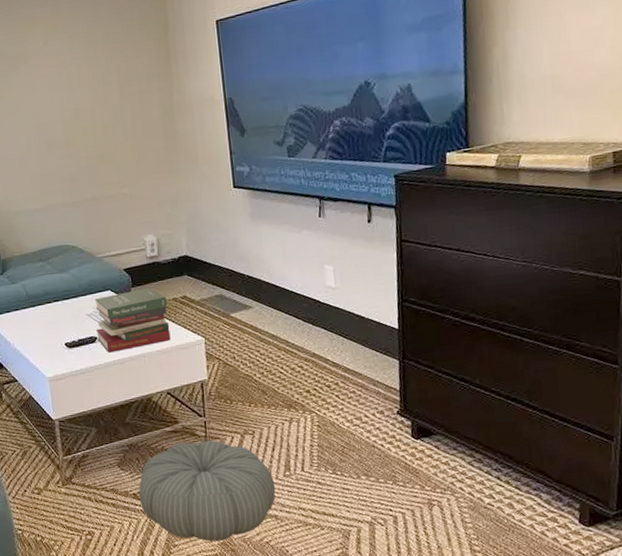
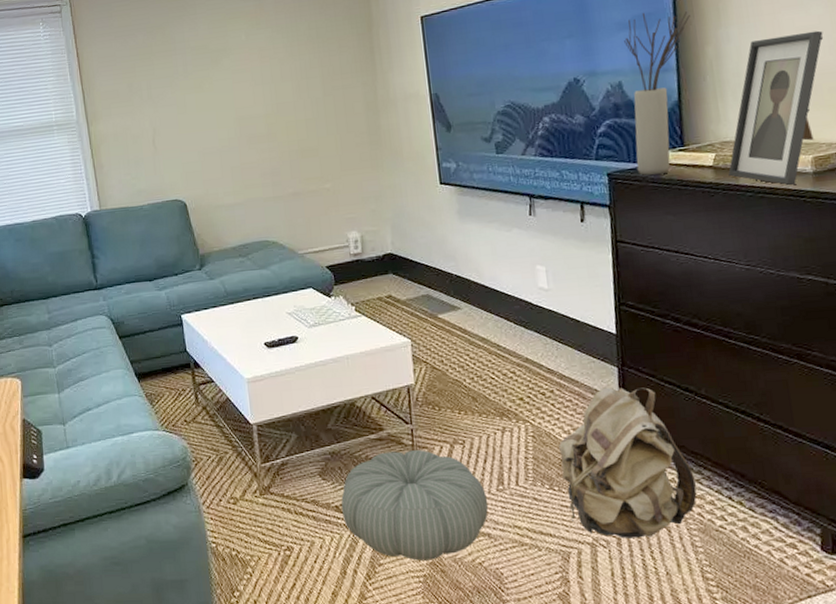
books: present [94,287,171,353] -> none [295,285,375,354]
backpack: none [342,378,468,517] -> present [559,386,697,538]
vase: none [414,13,479,177] -> present [624,12,690,176]
picture frame: none [510,31,607,185] -> present [728,30,824,186]

